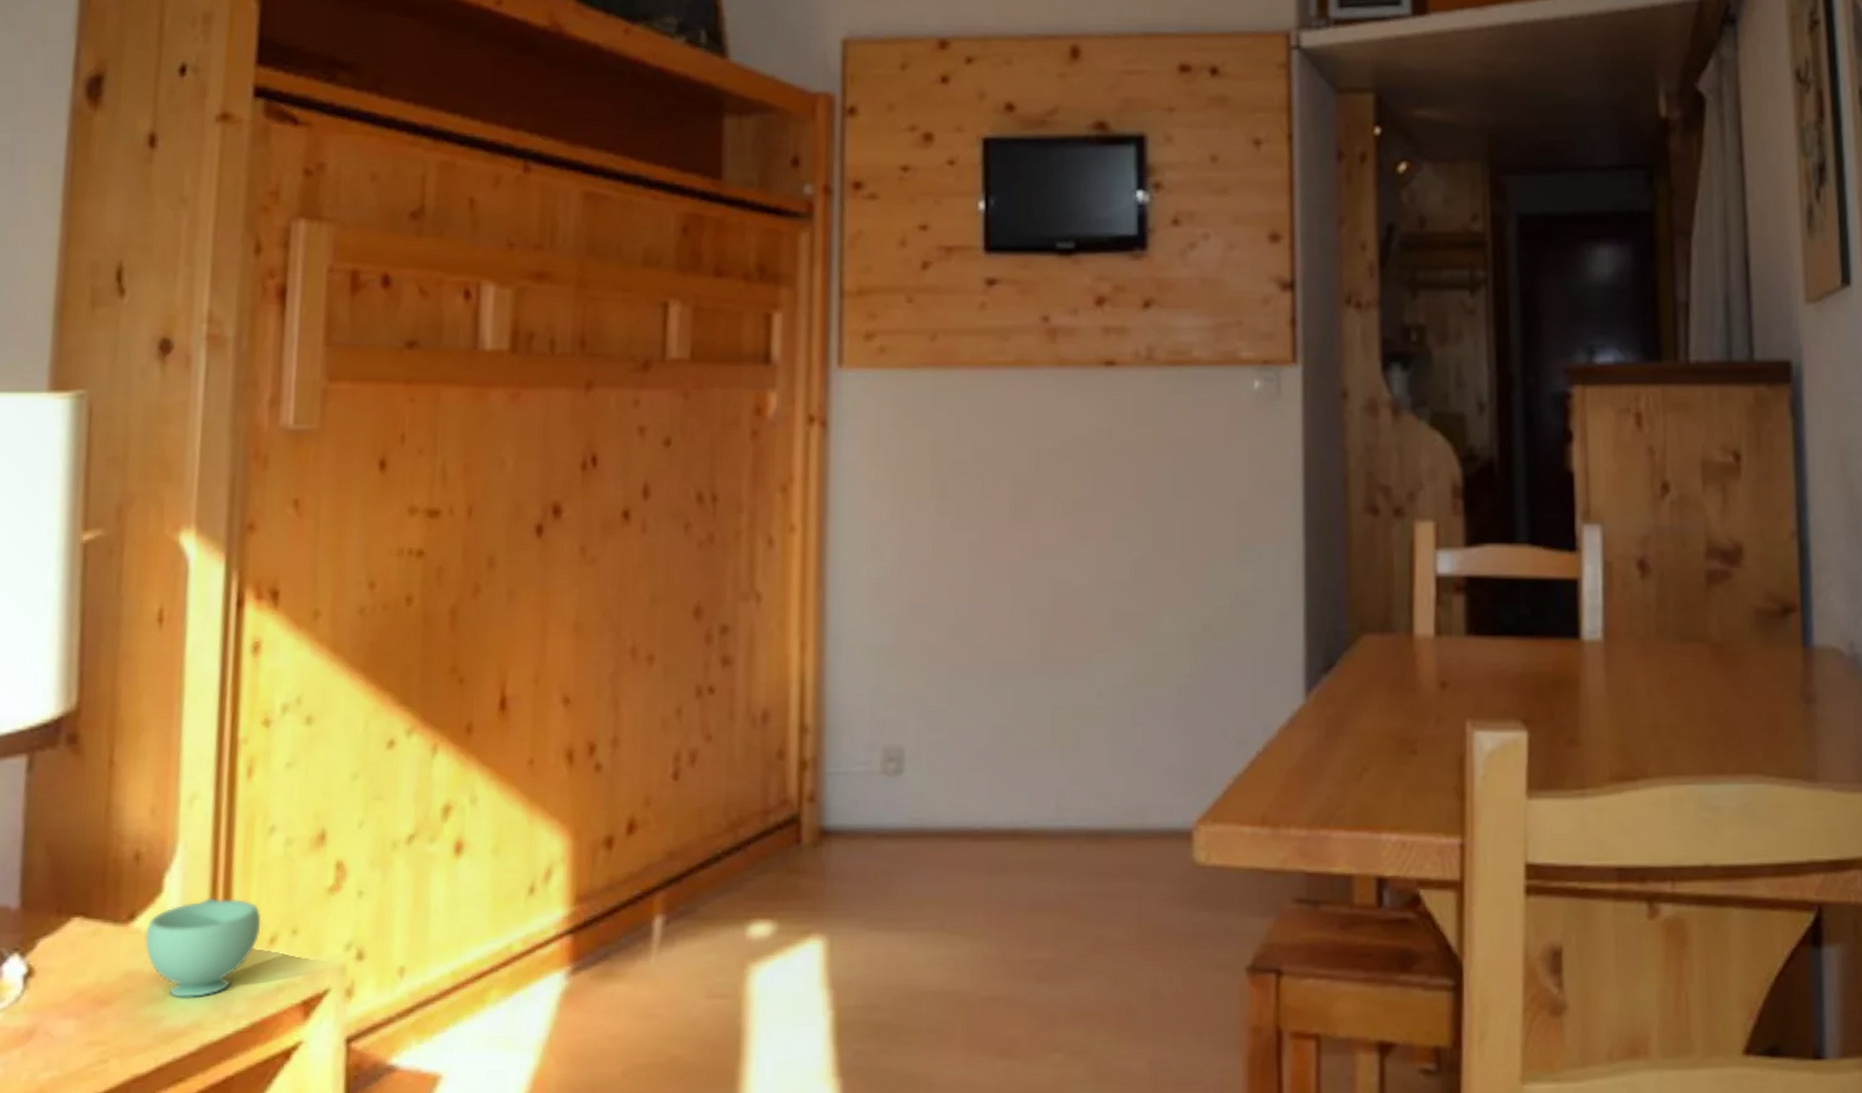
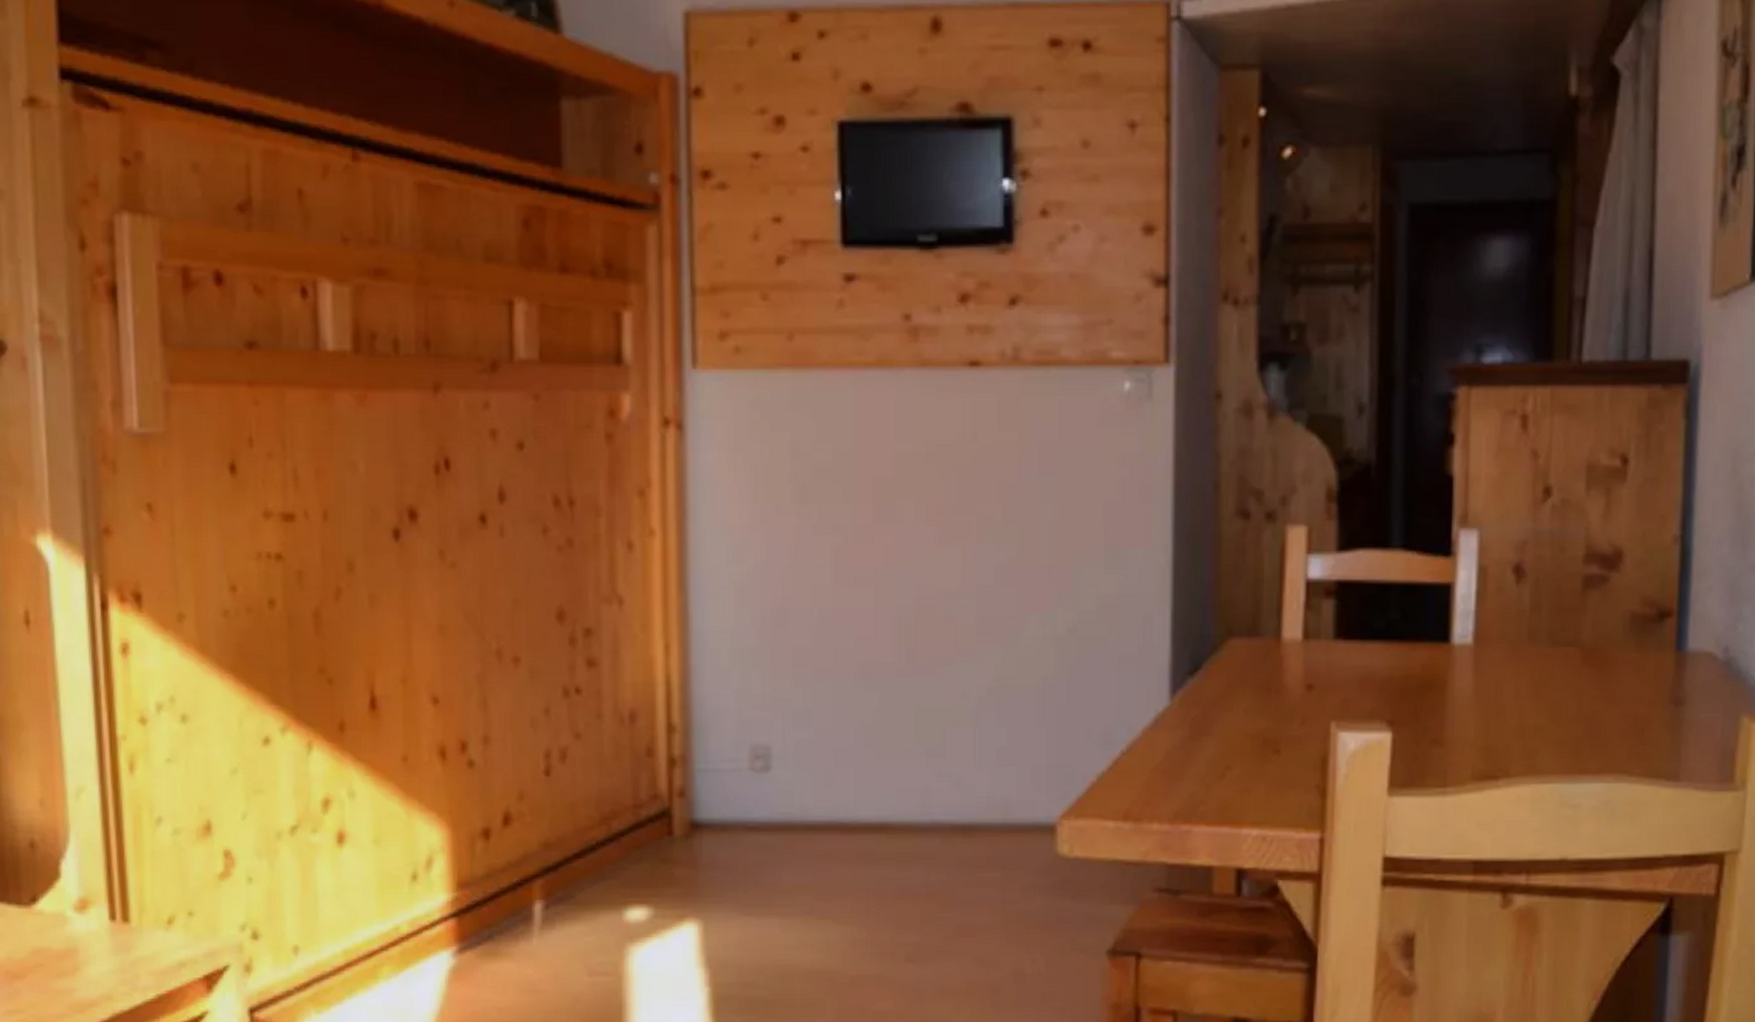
bowl: present [144,897,262,998] -> none [48,882,158,972]

